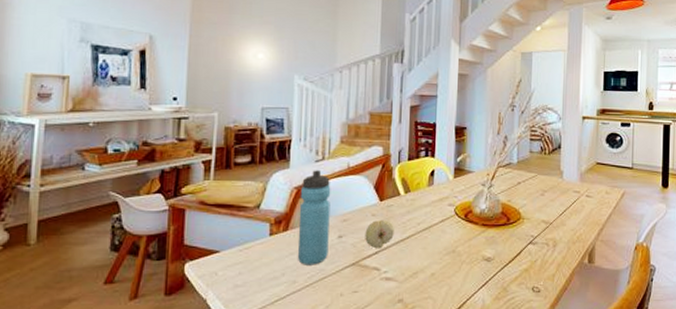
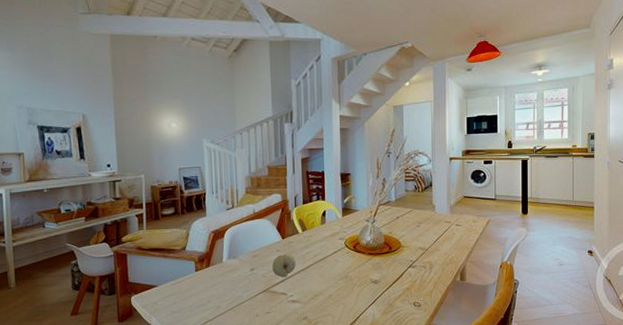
water bottle: present [297,170,331,265] -> none [216,217,244,294]

